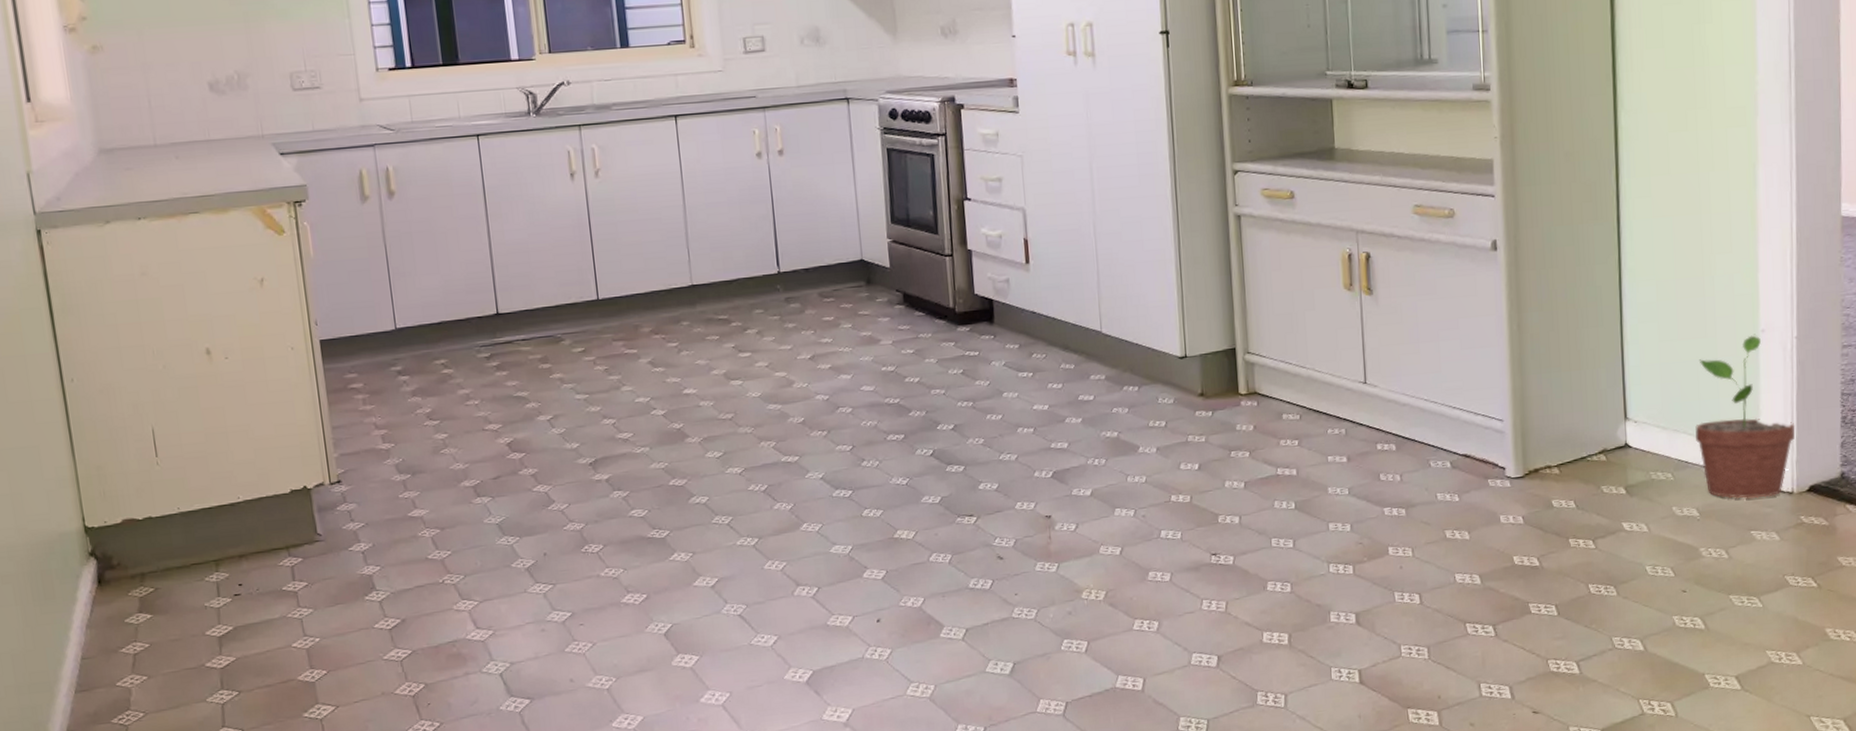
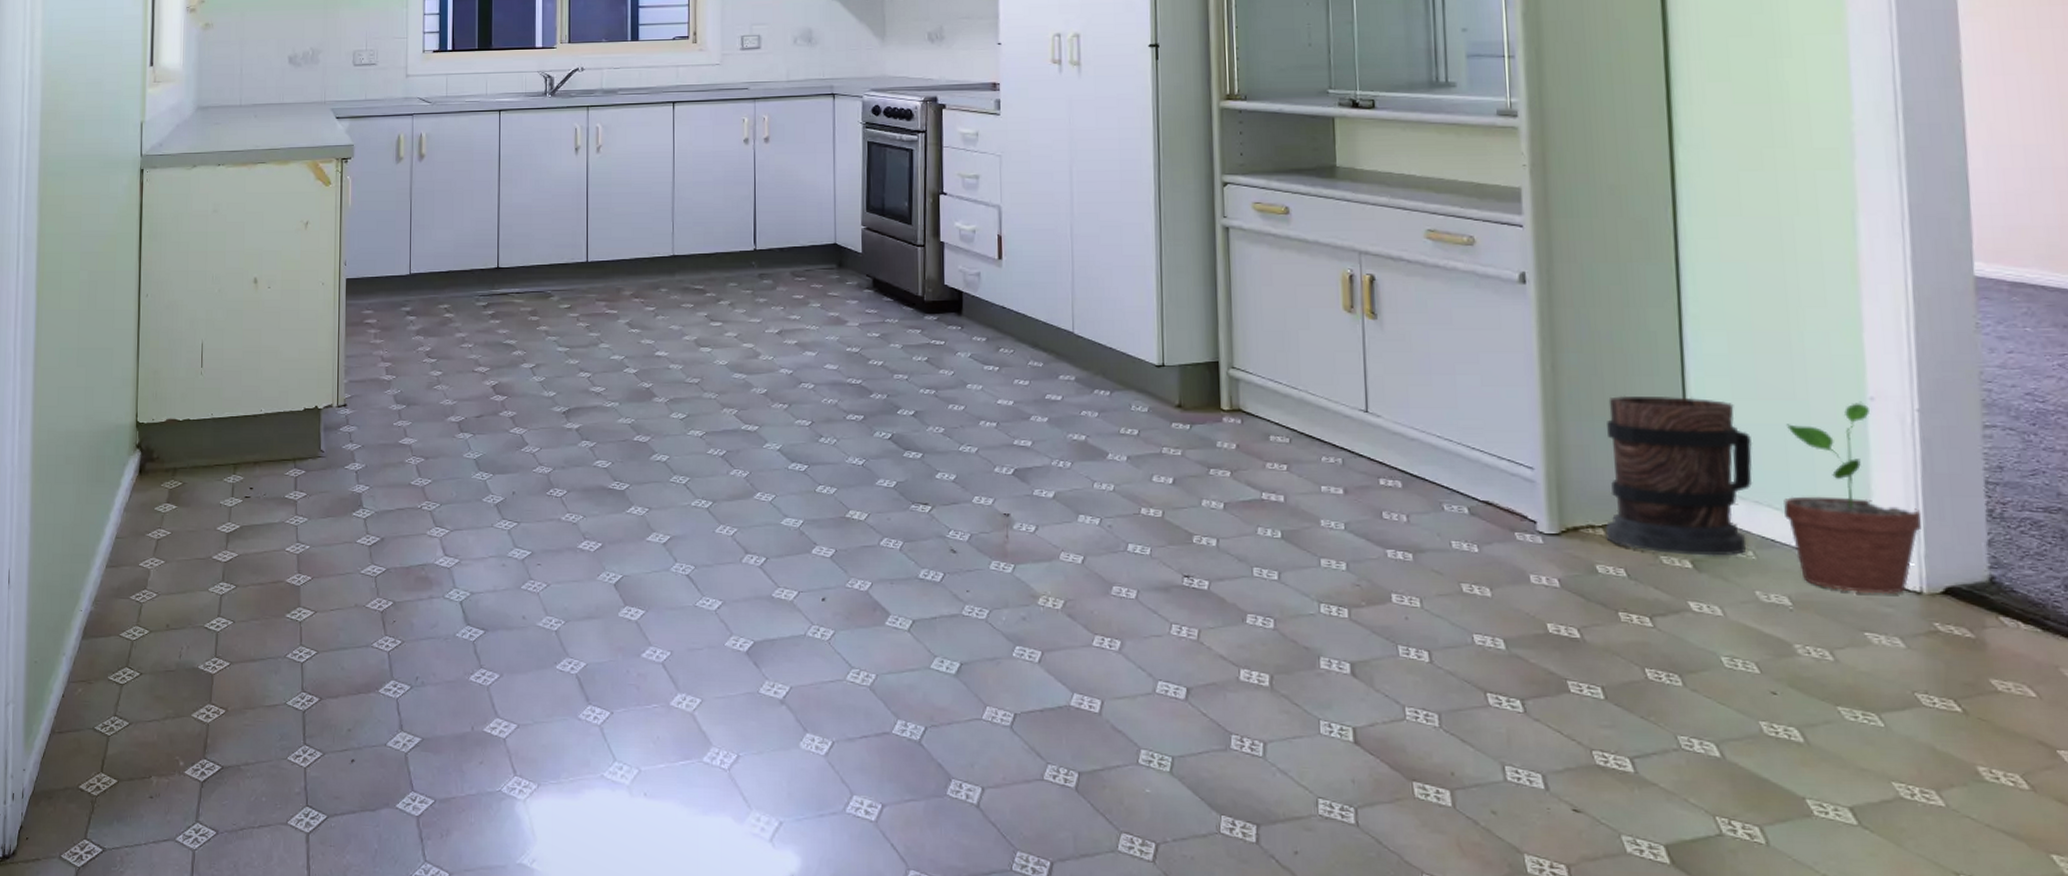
wooden barrel: none [1559,343,1674,484] -> present [1605,395,1753,556]

